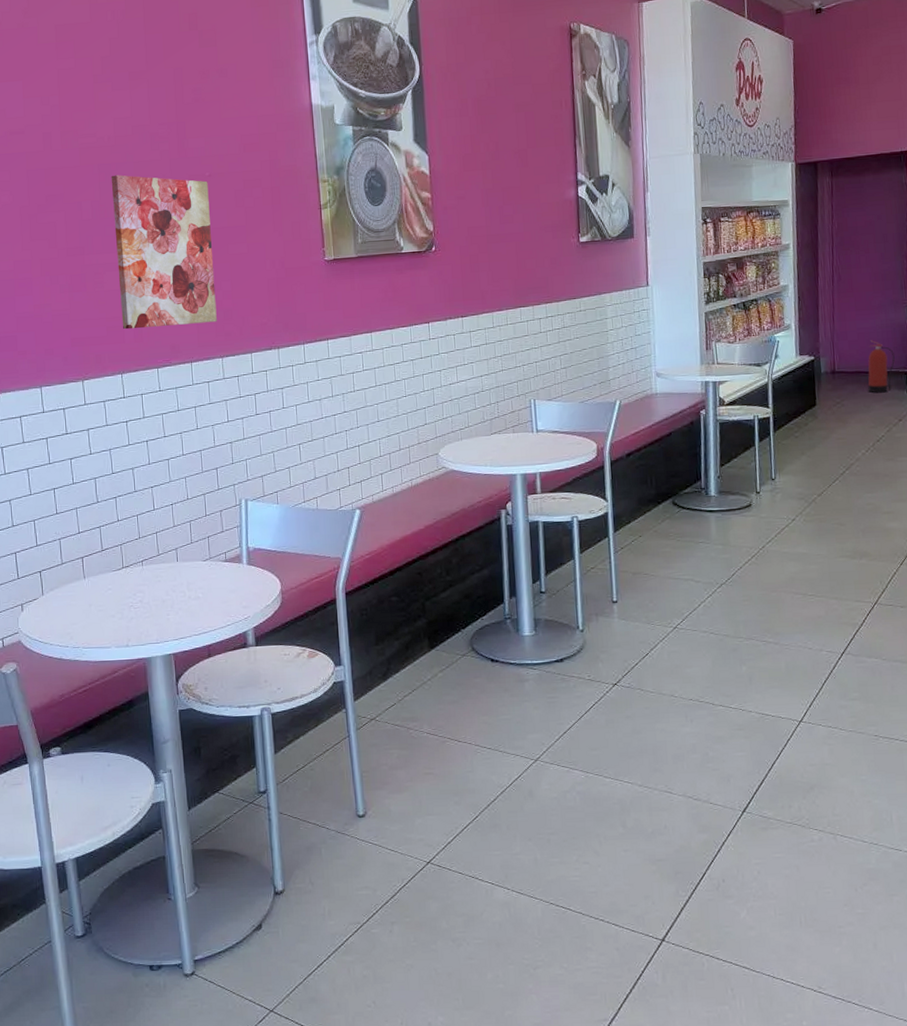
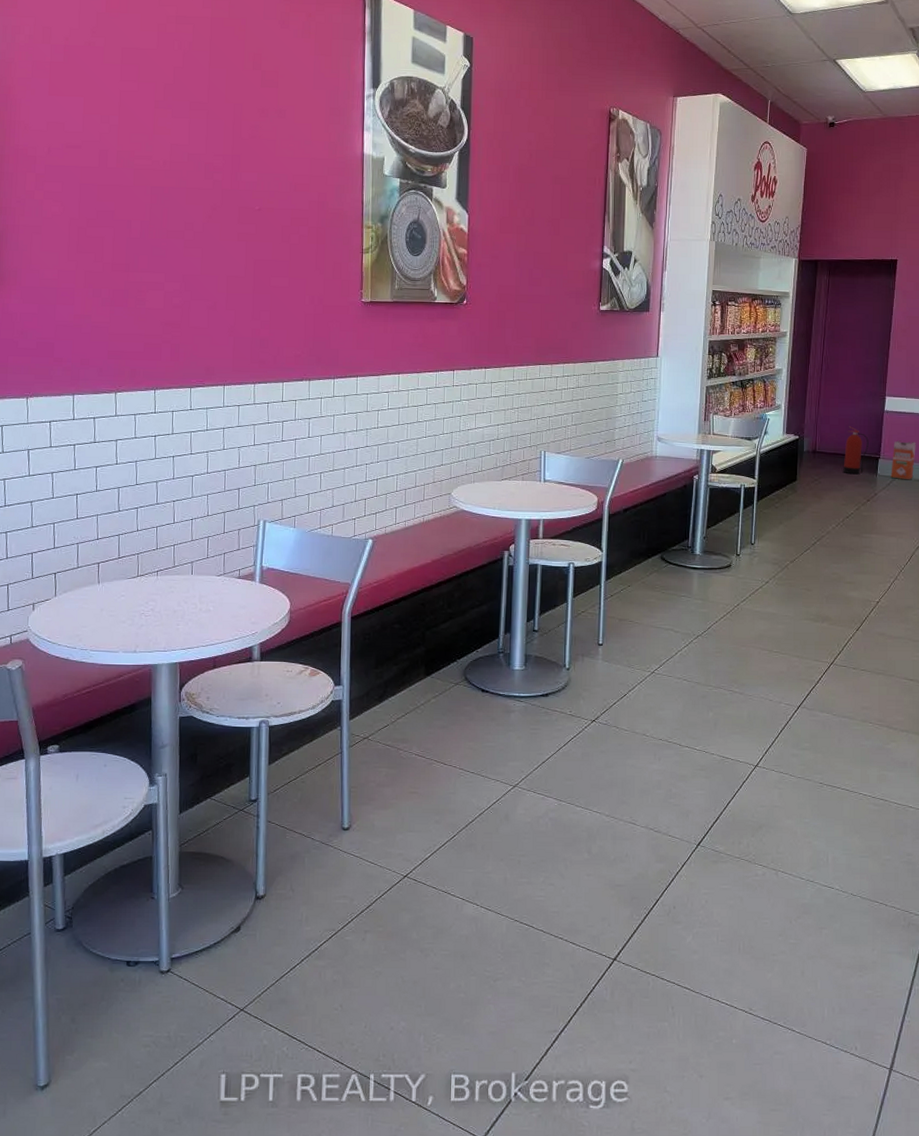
wall art: present [111,175,217,330] -> none [160,198,257,350]

